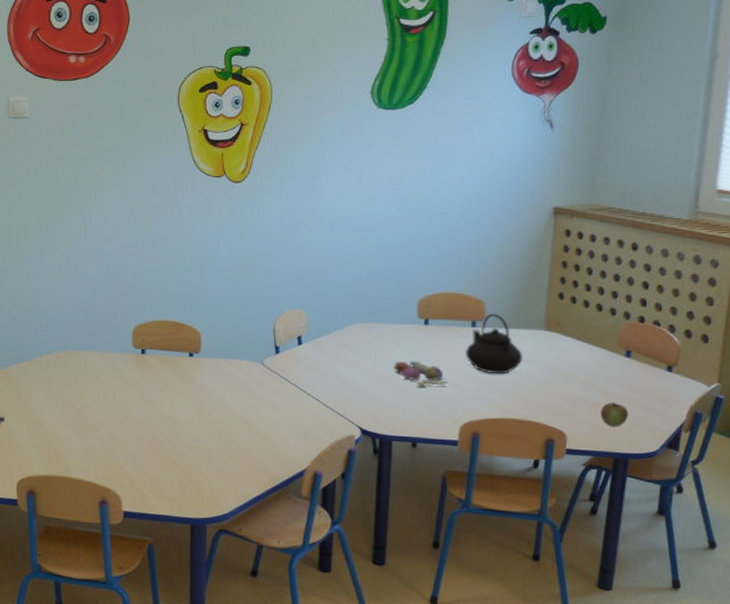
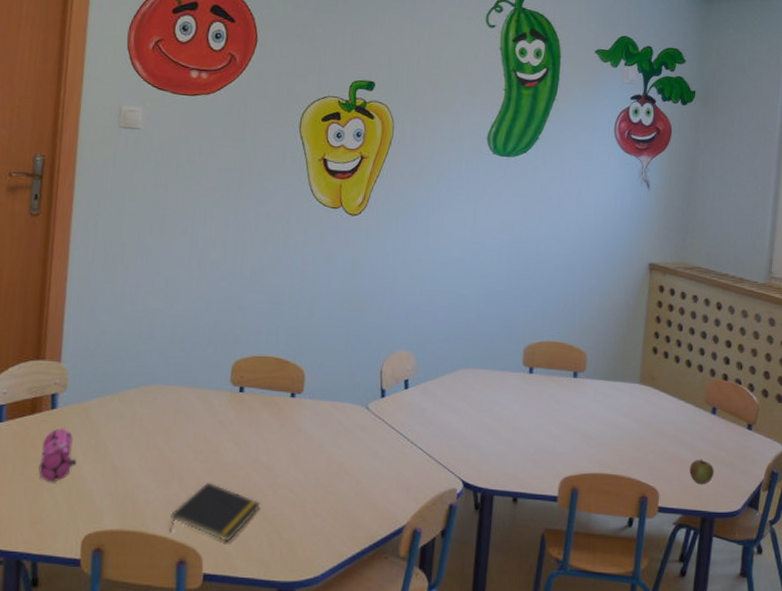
notepad: none [90,433,170,485] -> present [169,482,261,542]
toy food set: present [394,361,449,386] -> none [498,410,550,438]
teapot: present [466,313,523,375] -> none [567,364,620,428]

